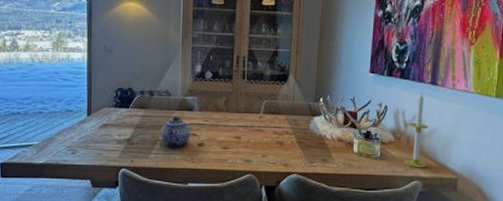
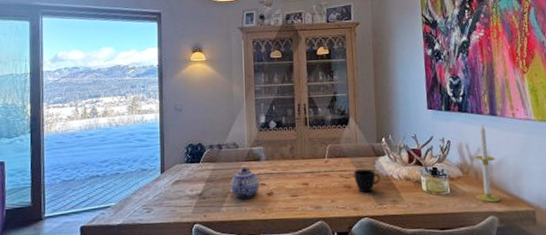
cup: none [287,127,314,151] -> present [353,169,381,193]

